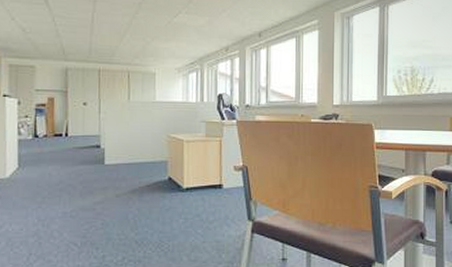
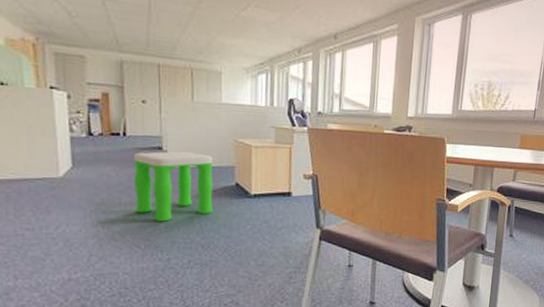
stool: none [73,148,147,218] -> present [133,151,213,222]

